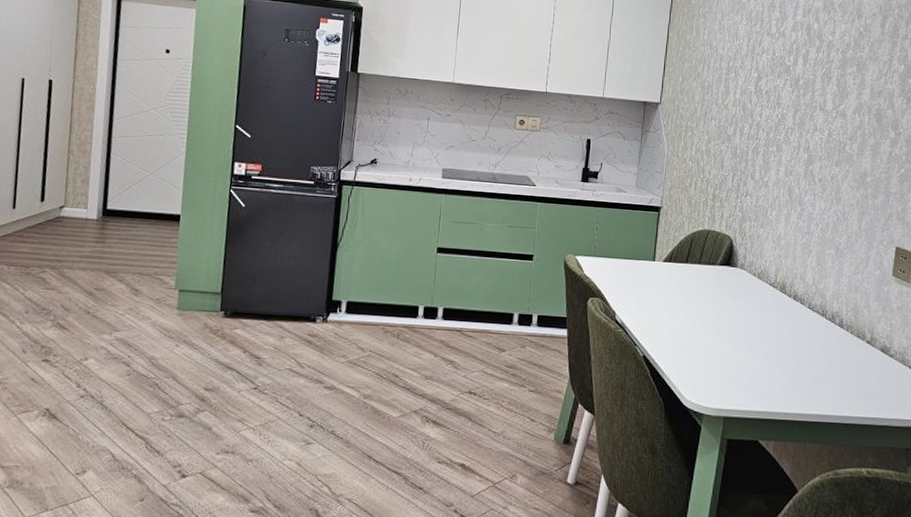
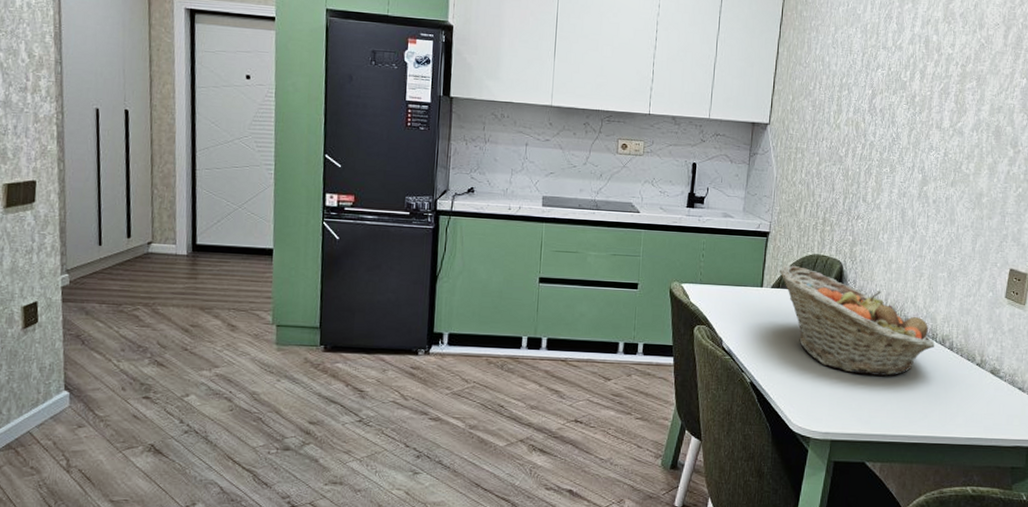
fruit basket: none [671,239,824,352] -> present [779,265,934,376]

